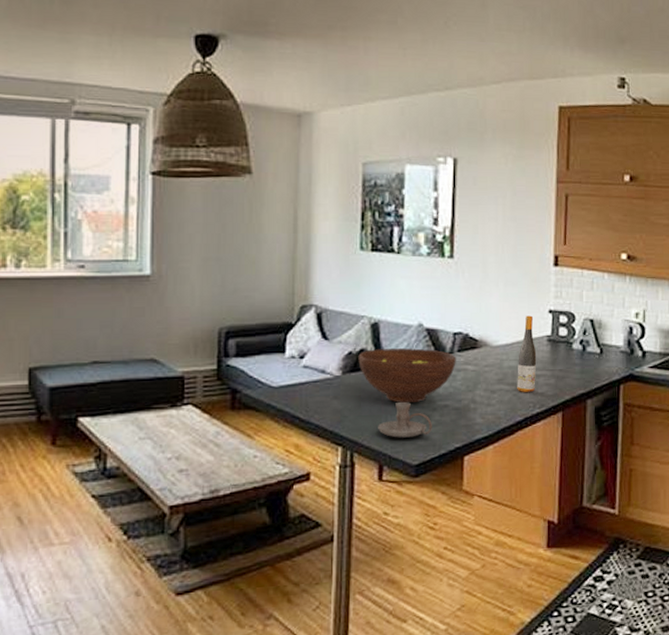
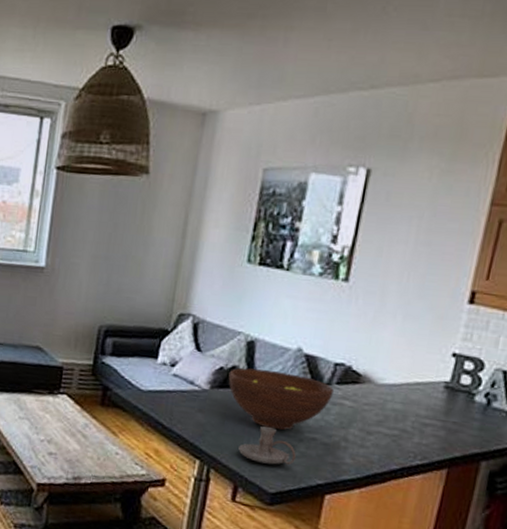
wine bottle: present [517,315,537,392] -> none [398,355,431,441]

